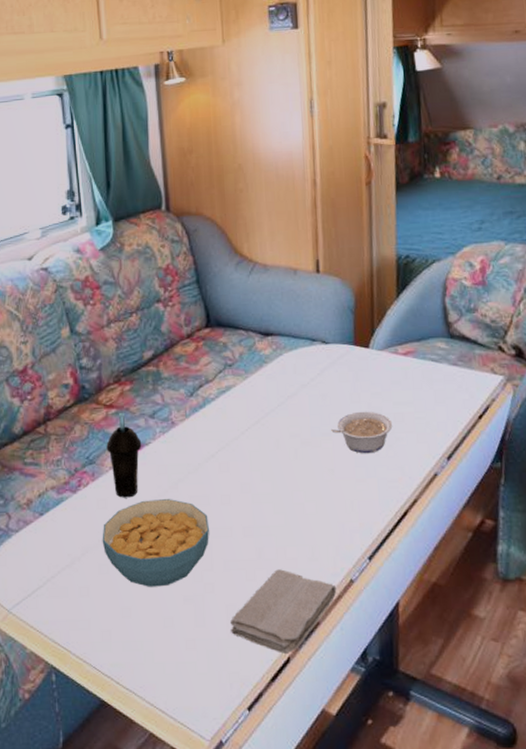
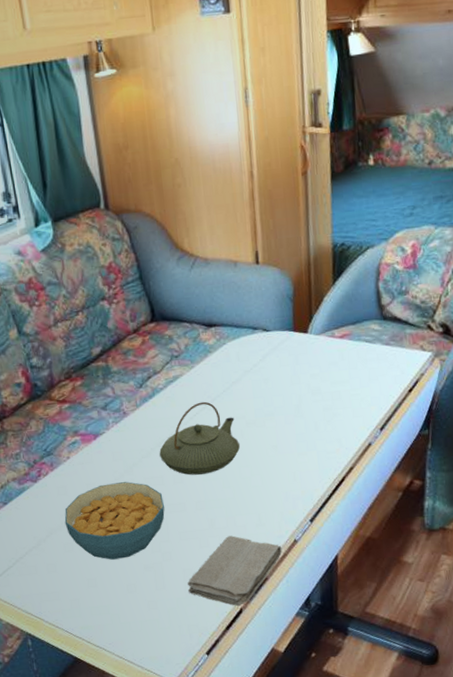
cup: present [106,413,142,498] -> none [62,407,97,484]
teapot: none [207,415,293,497] -> present [159,401,240,475]
legume: present [331,411,393,454] -> none [274,391,331,430]

